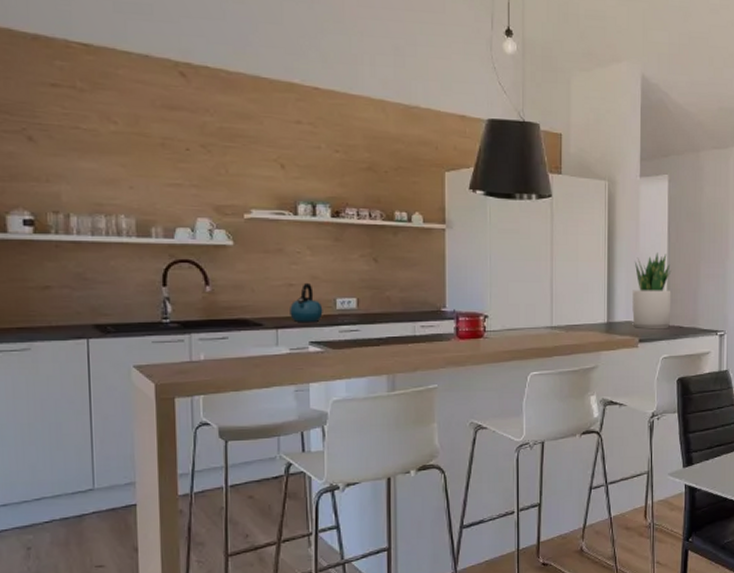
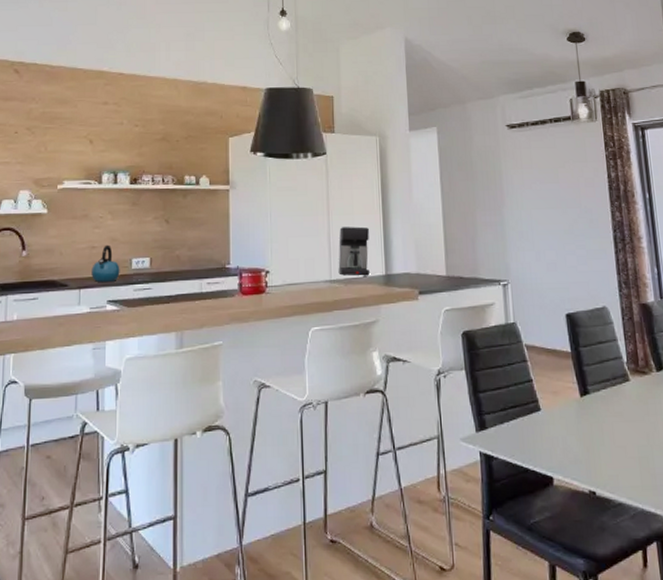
coffee maker: none [560,274,593,323] -> present [338,227,369,277]
planter: present [632,252,672,330] -> none [409,202,450,281]

